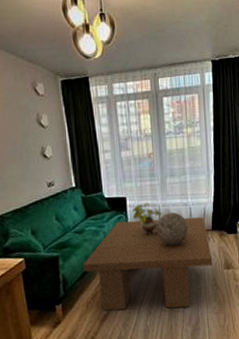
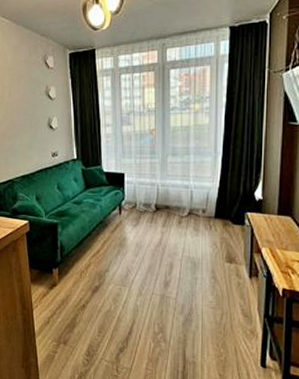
coffee table: present [83,217,213,311] -> none [79,197,213,295]
potted plant: present [132,203,161,235] -> none [129,181,159,215]
decorative sphere: present [156,212,188,245] -> none [153,194,188,228]

